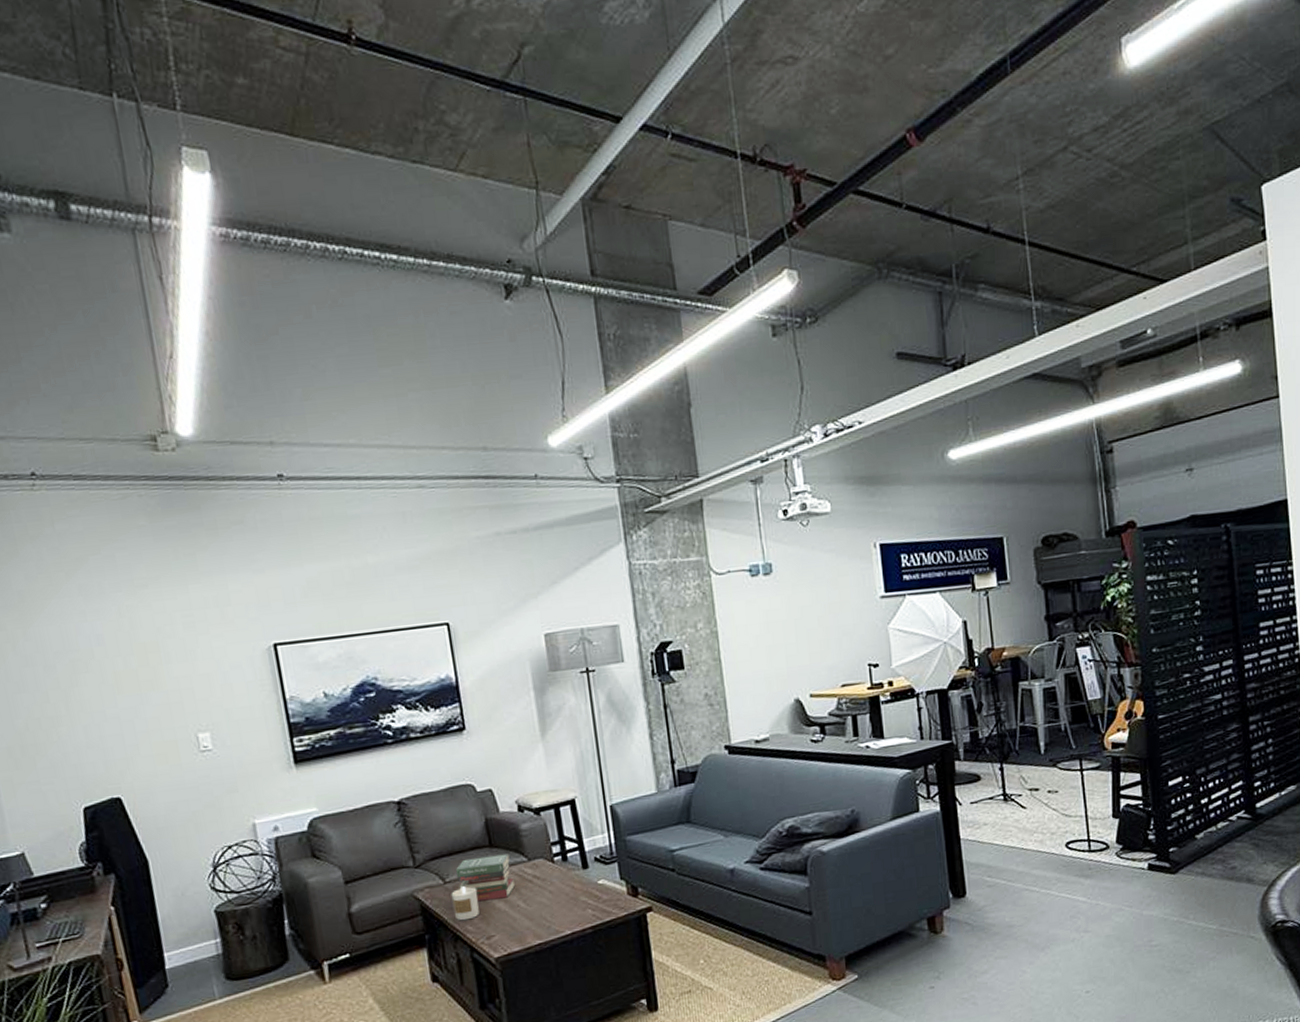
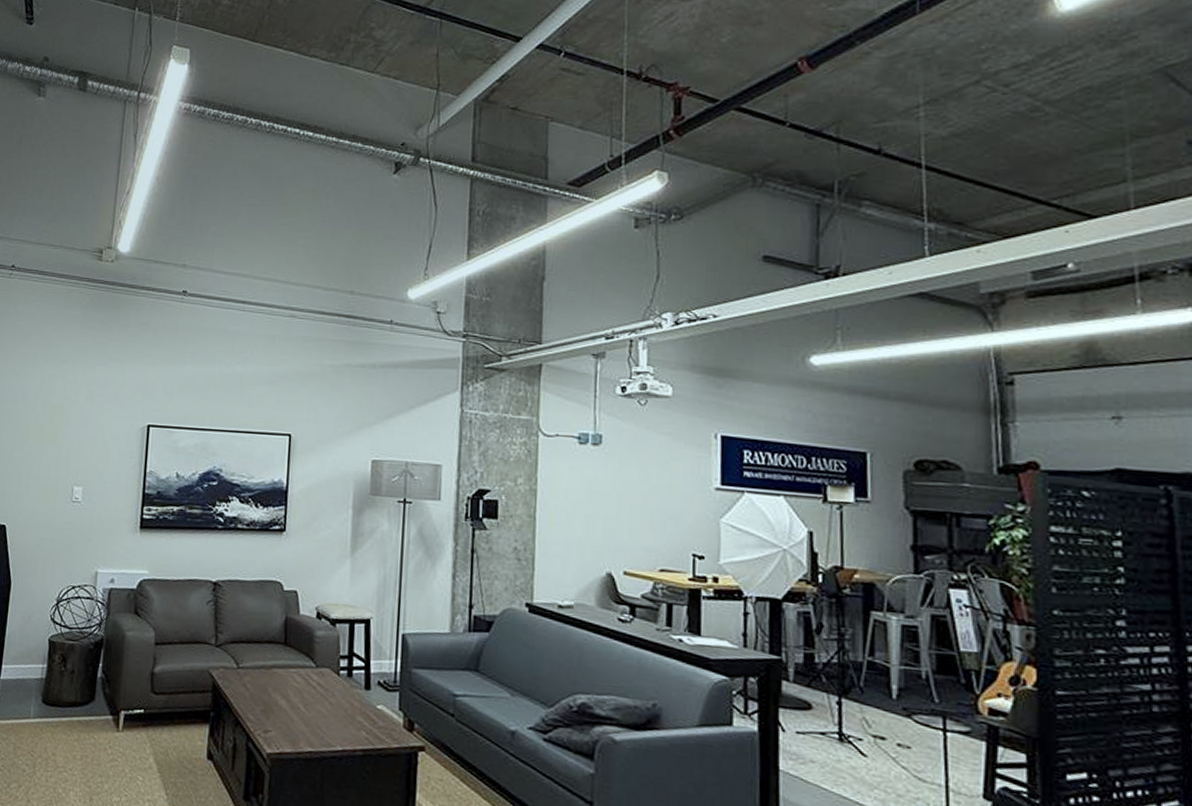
candle: present [451,886,479,921] -> none [239,675,265,709]
books: present [455,853,515,902] -> none [249,650,300,698]

